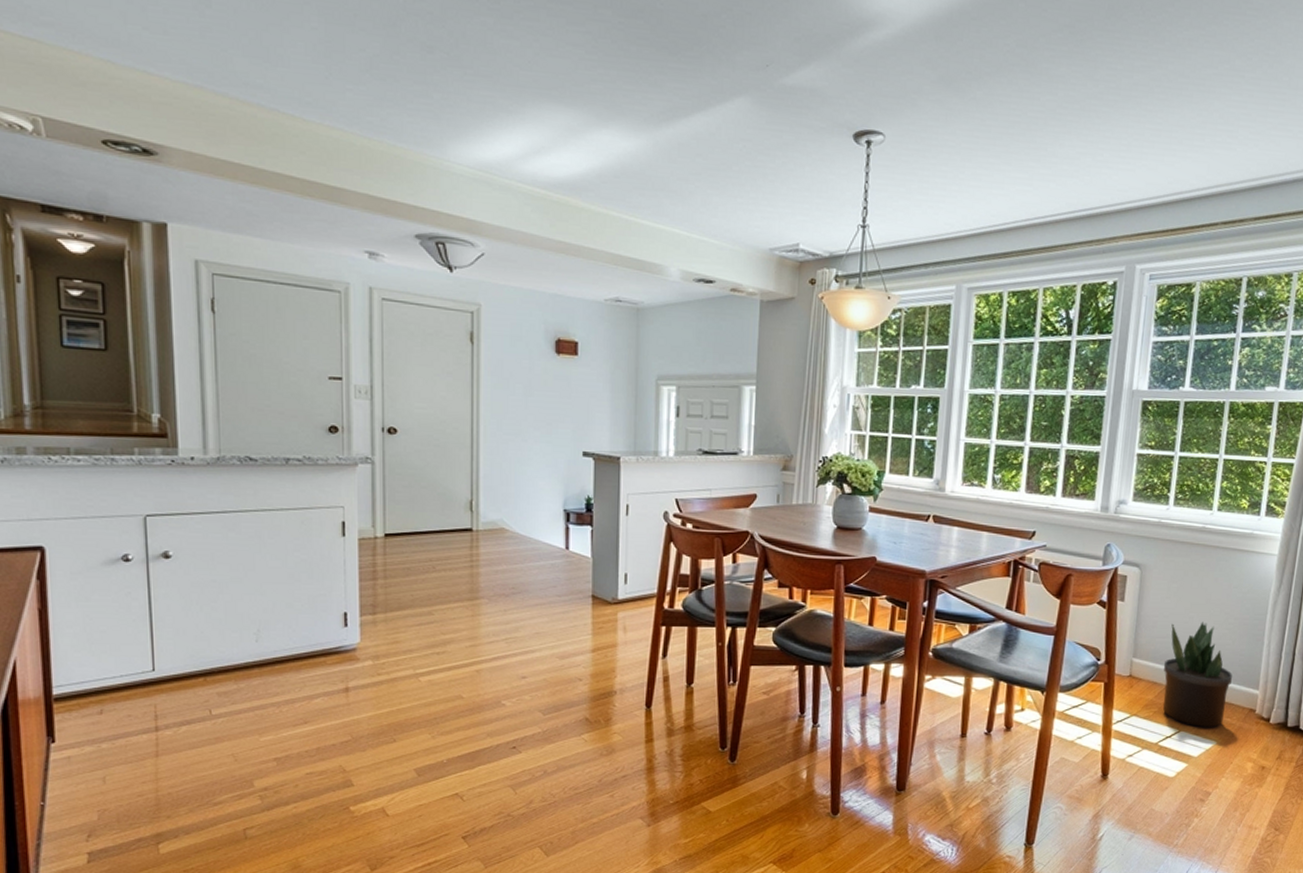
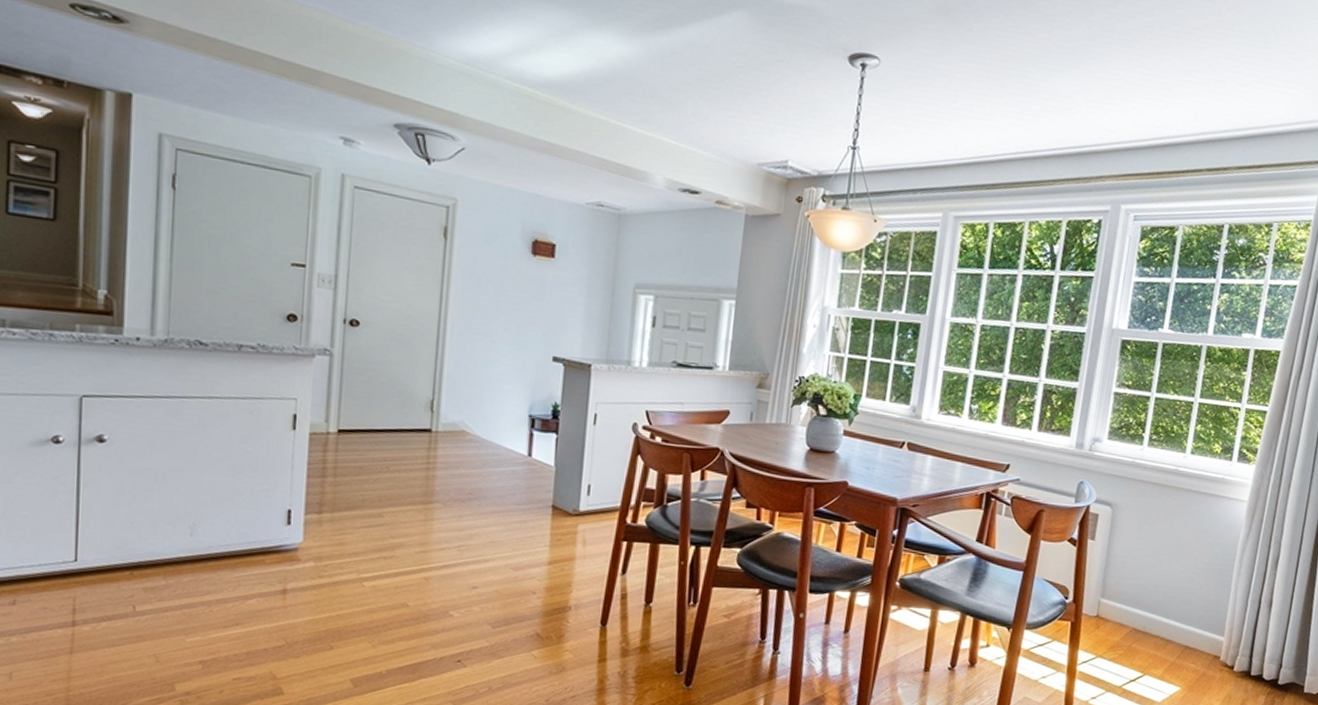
planter: present [1162,622,1232,727] -> none [1128,565,1199,672]

